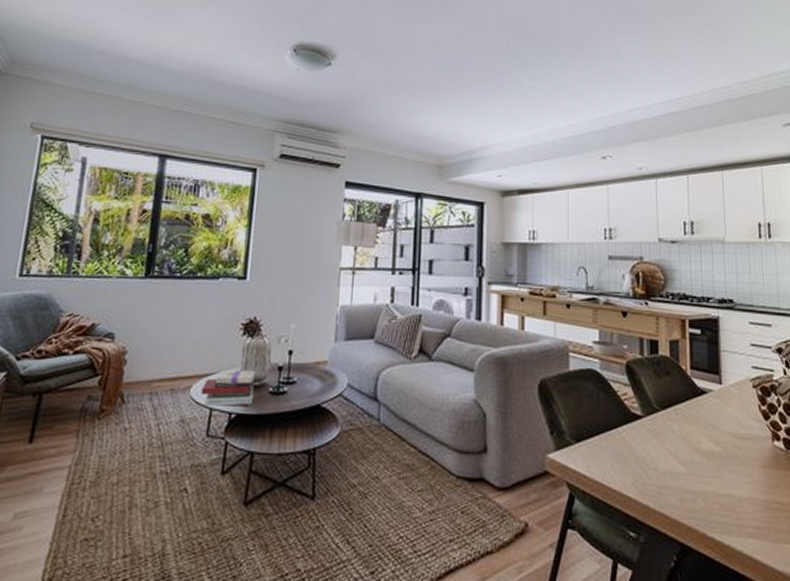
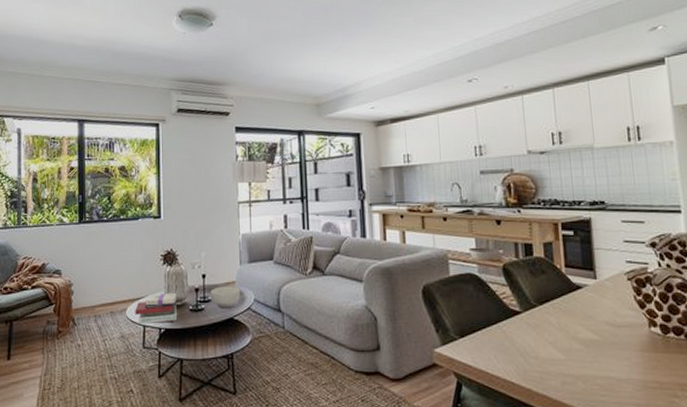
bowl: none [296,366,333,394] -> present [211,286,241,309]

